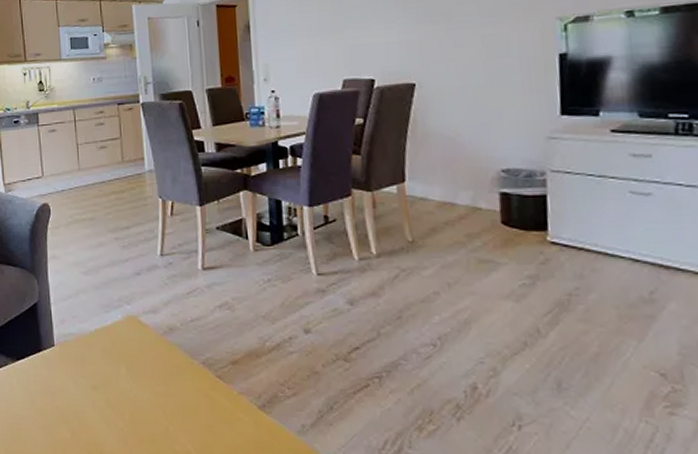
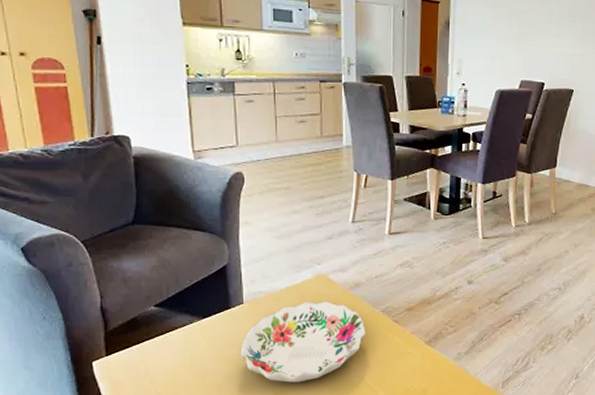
decorative bowl: none [53,346,186,444] -> present [240,301,366,383]

